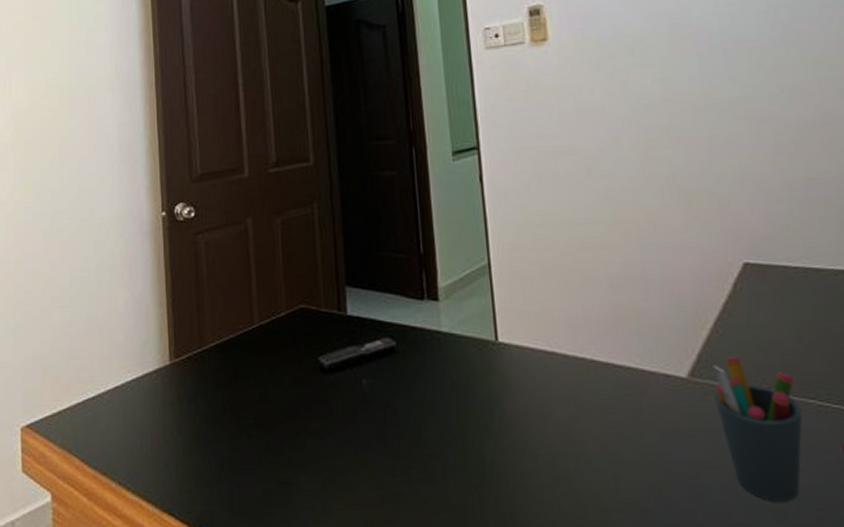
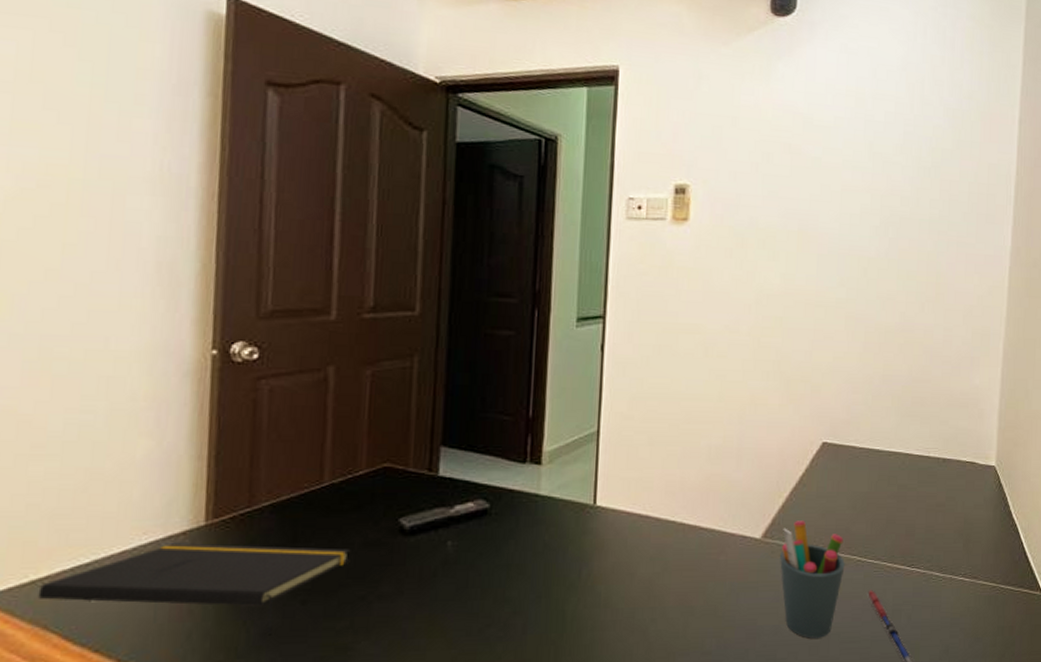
notepad: none [63,380,282,466] -> present [37,543,351,634]

